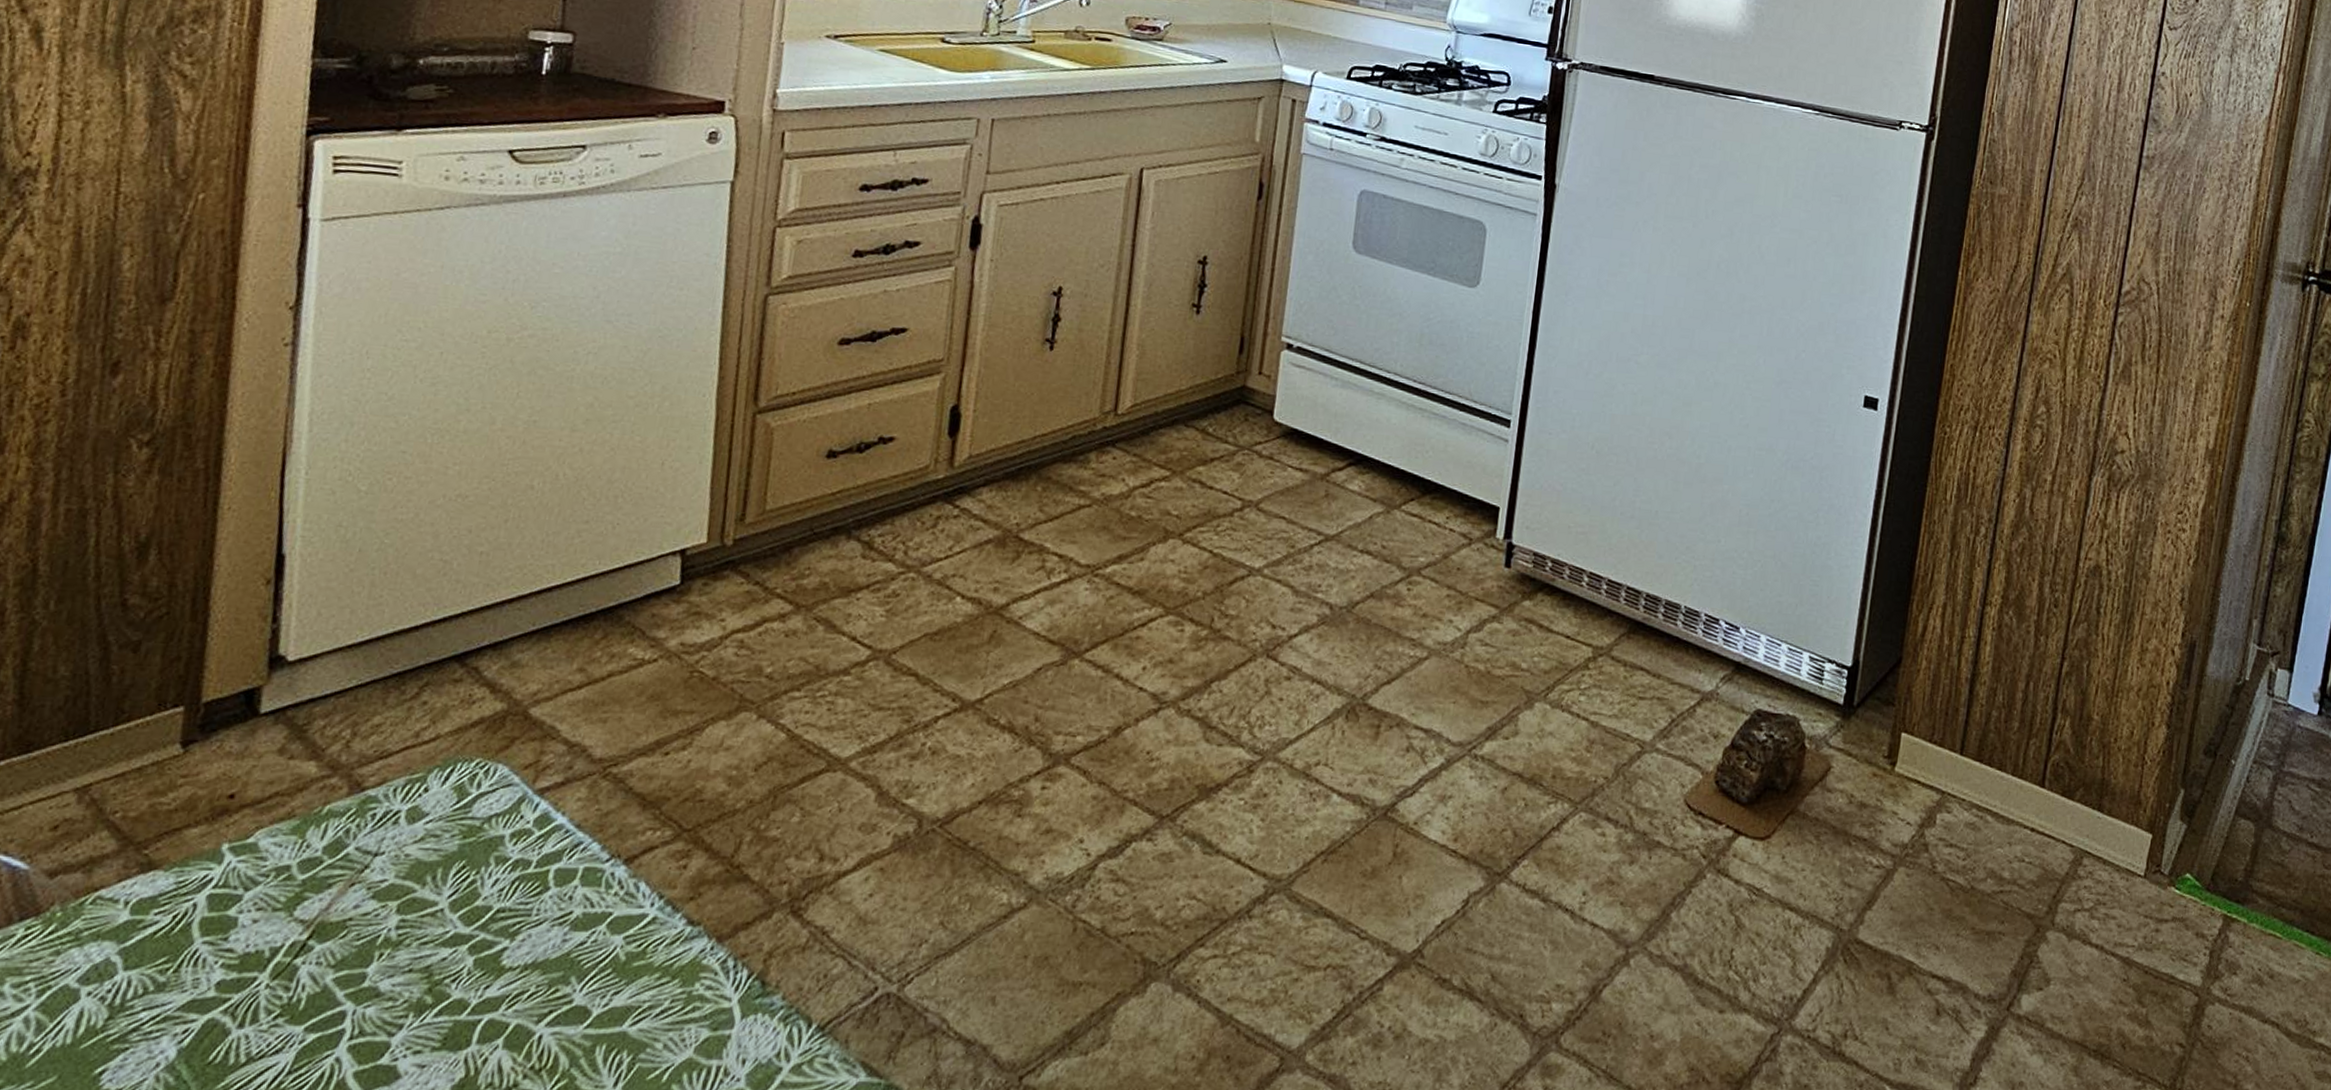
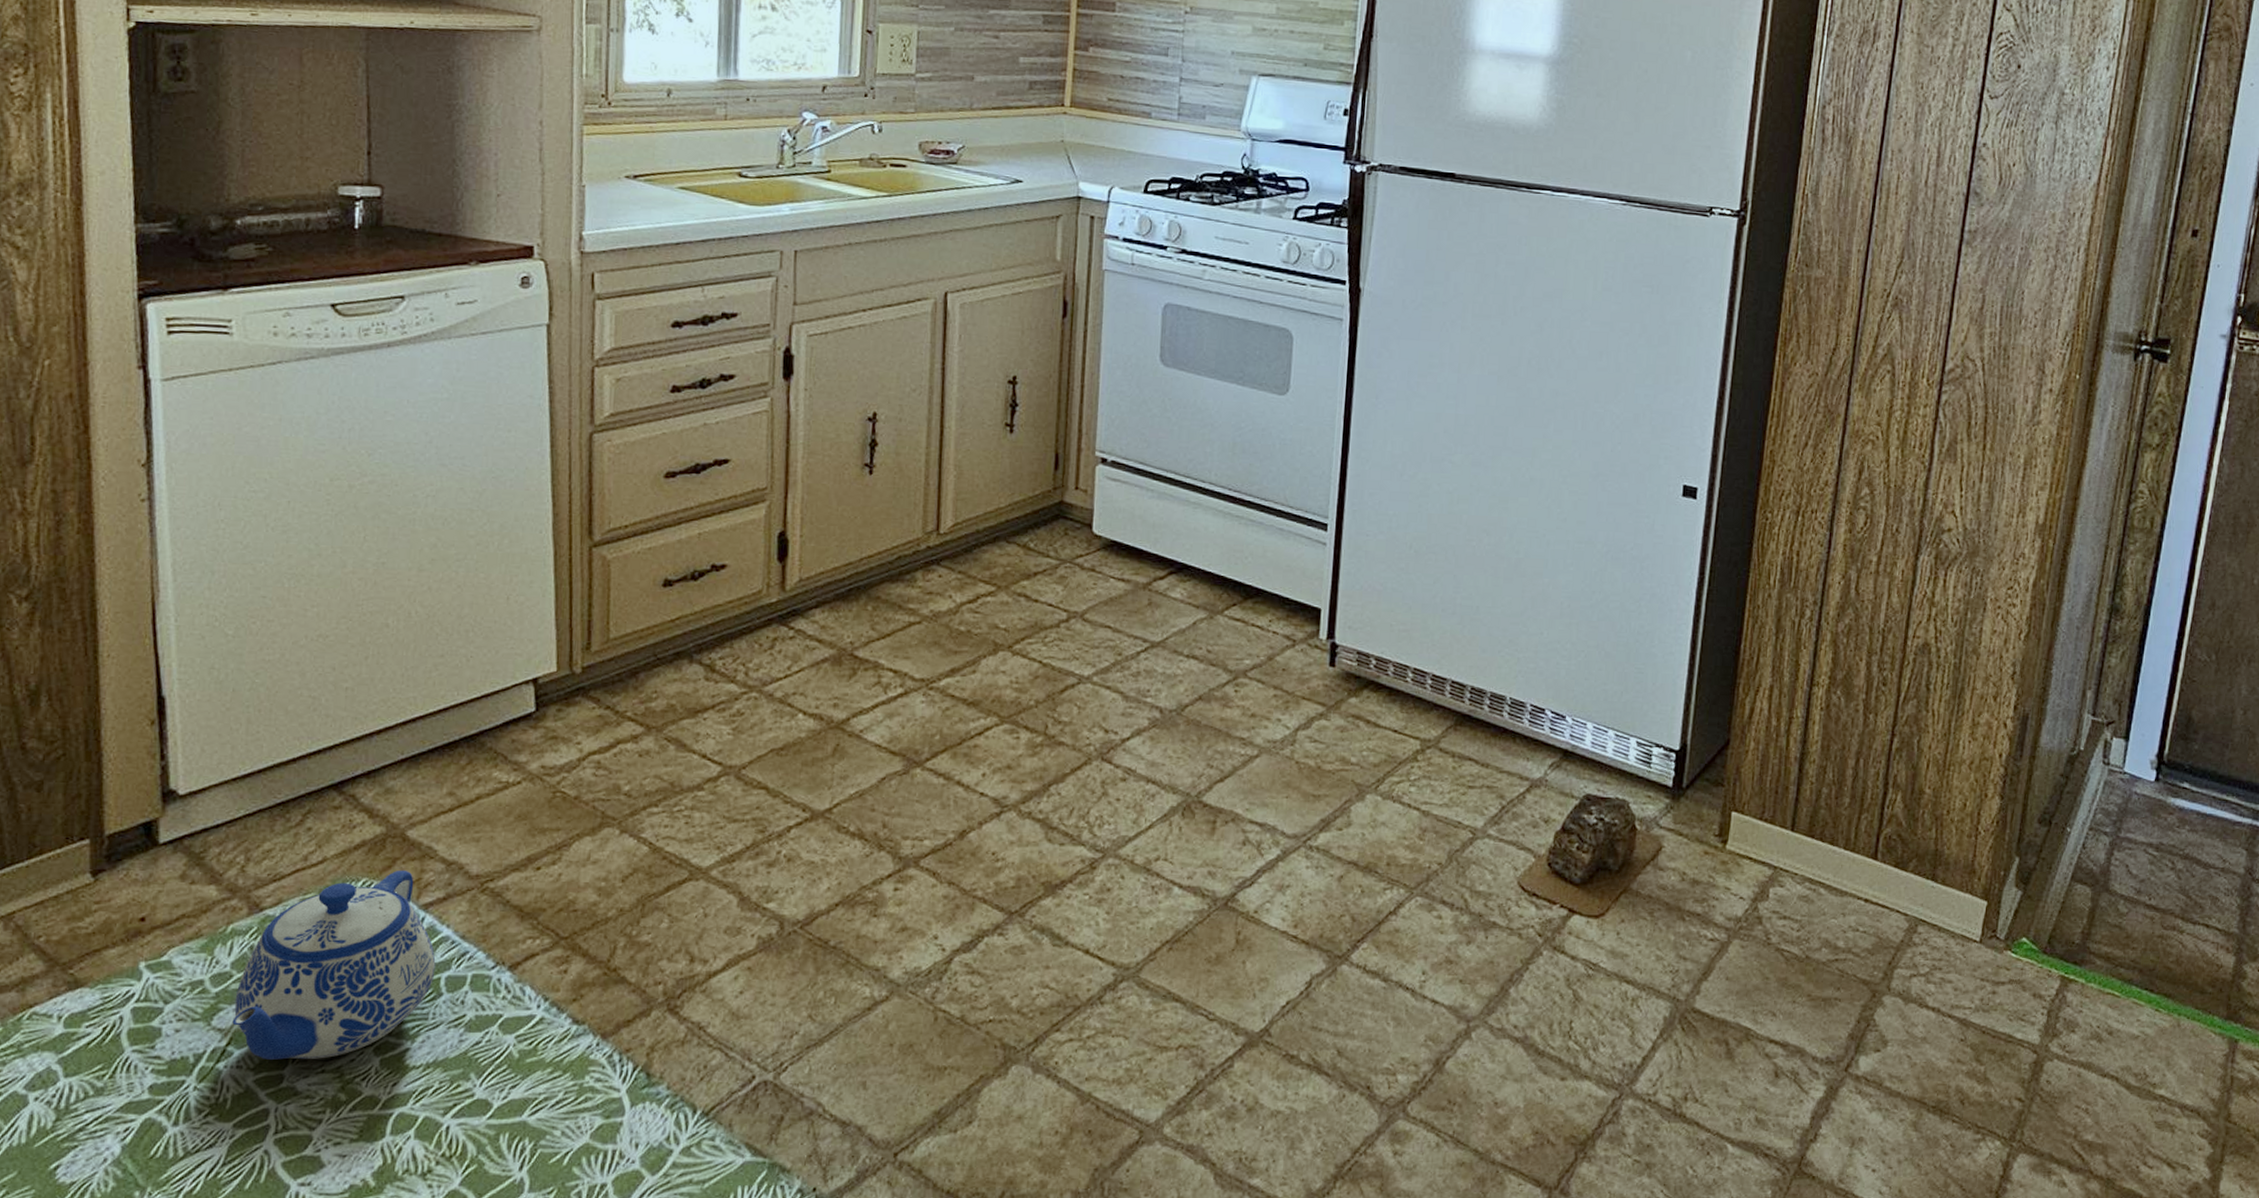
teapot: none [316,750,547,957] -> present [232,869,436,1060]

